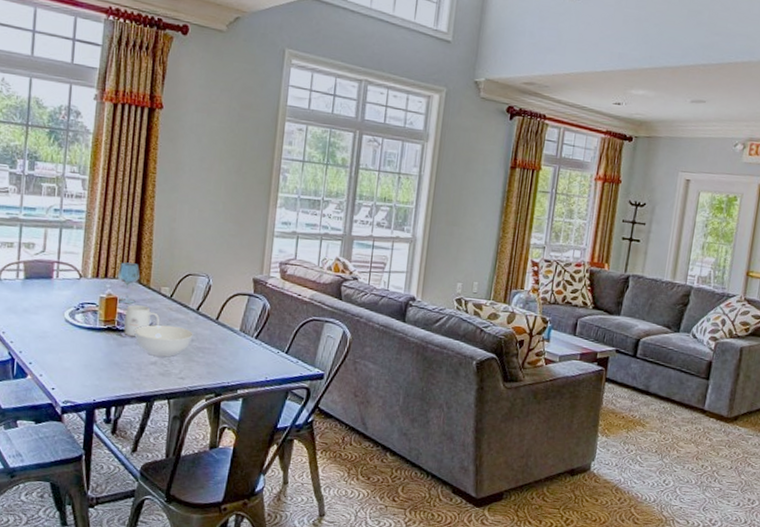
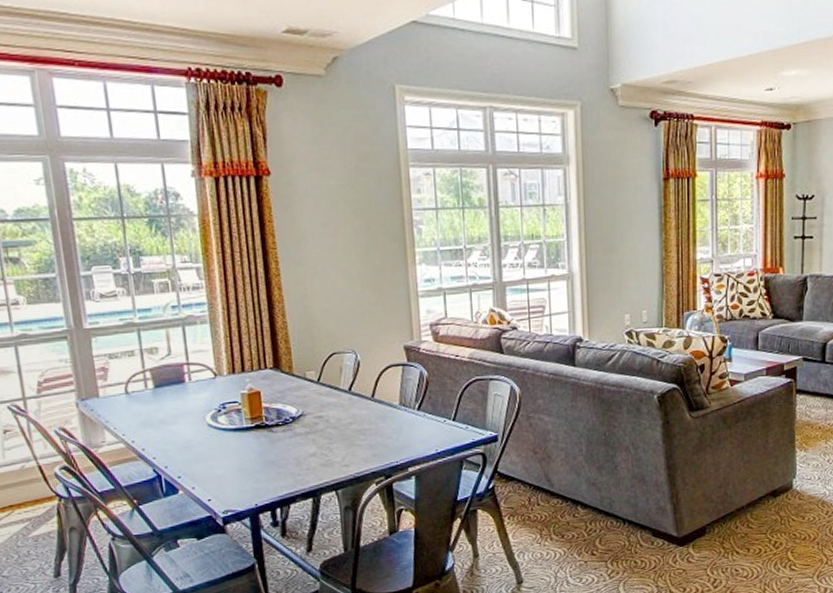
wine glass: present [117,262,141,304] -> none [254,351,281,397]
mug: present [124,305,160,337] -> none [271,395,312,431]
bowl: present [134,324,193,358] -> none [285,411,350,447]

